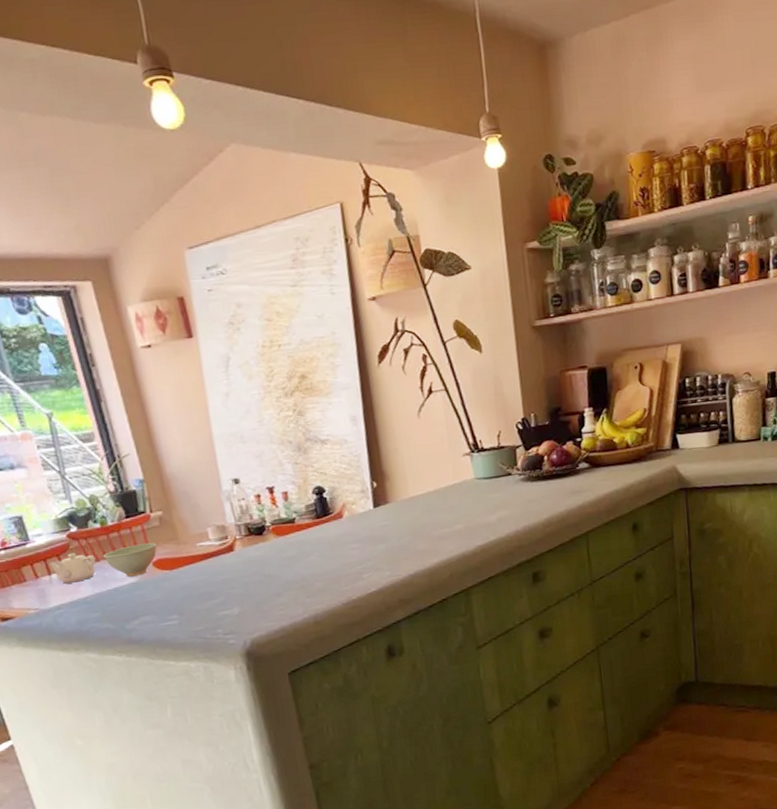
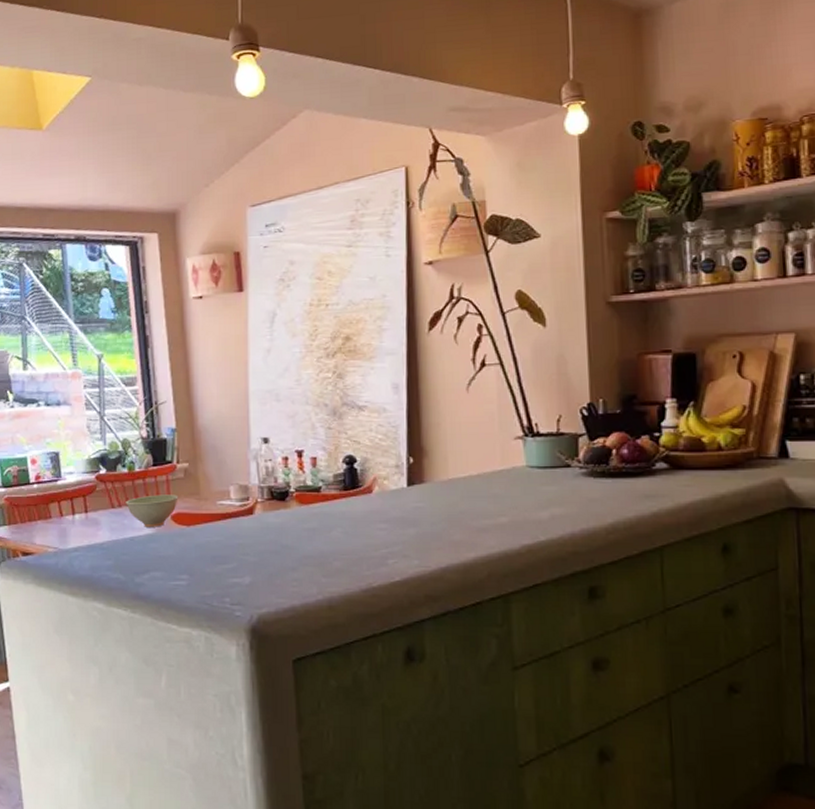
teapot: present [49,552,96,584] -> none [75,495,118,526]

